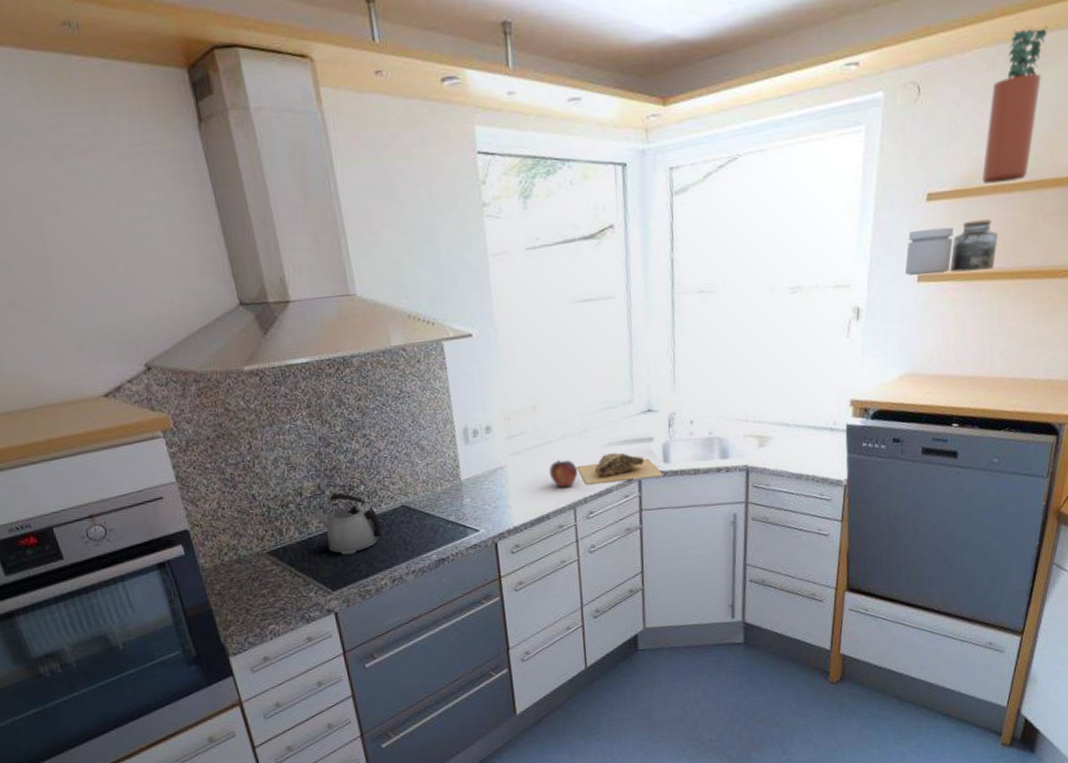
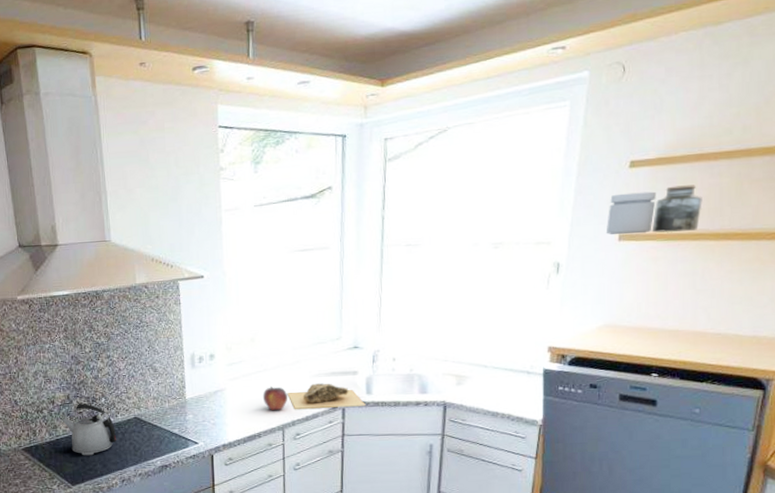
vase: present [982,26,1048,185] -> none [687,9,757,153]

